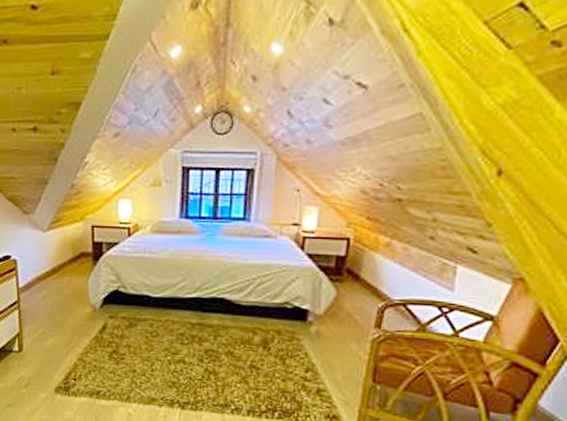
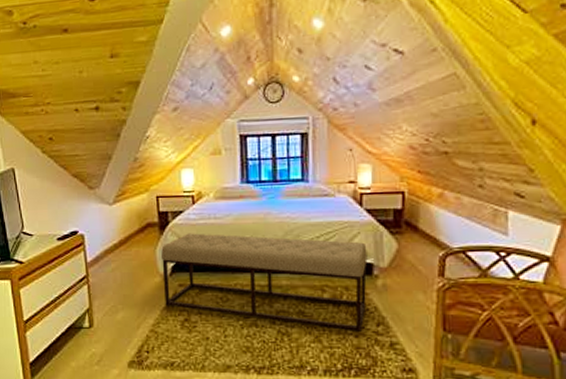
bench: none [92,266,304,376] -> present [160,233,368,331]

